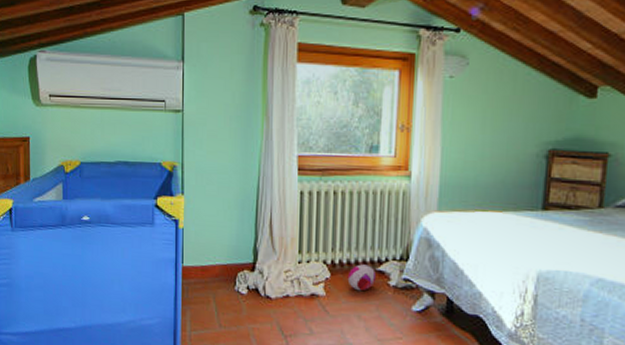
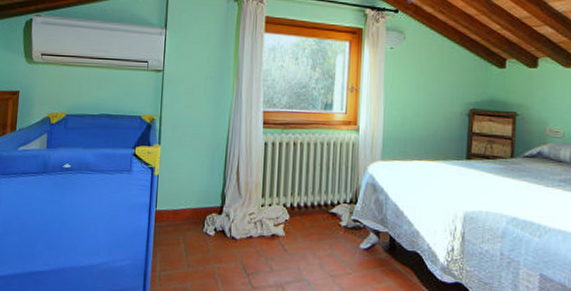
plush toy: present [347,264,377,291] -> none [304,207,330,232]

